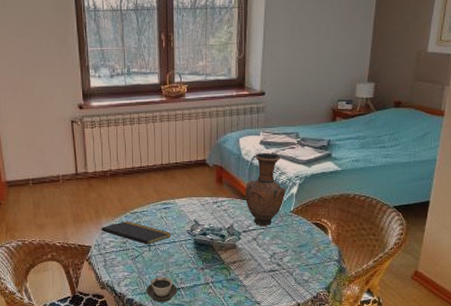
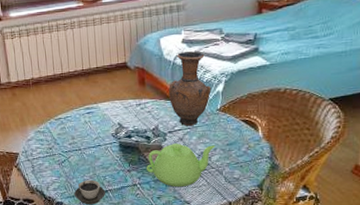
notepad: present [101,221,171,253] -> none [27,127,96,157]
teapot: none [220,243,287,287] -> present [147,143,215,188]

